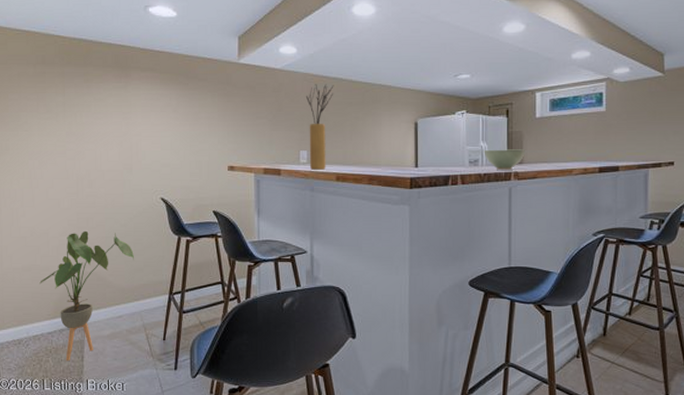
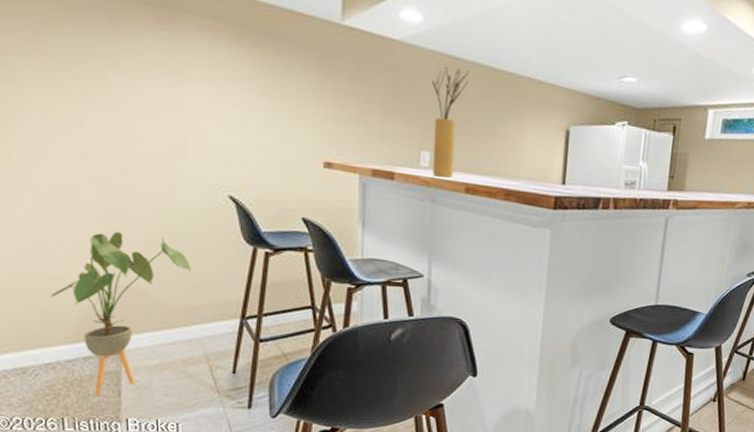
bowl: present [484,149,525,170] -> none [642,171,689,197]

